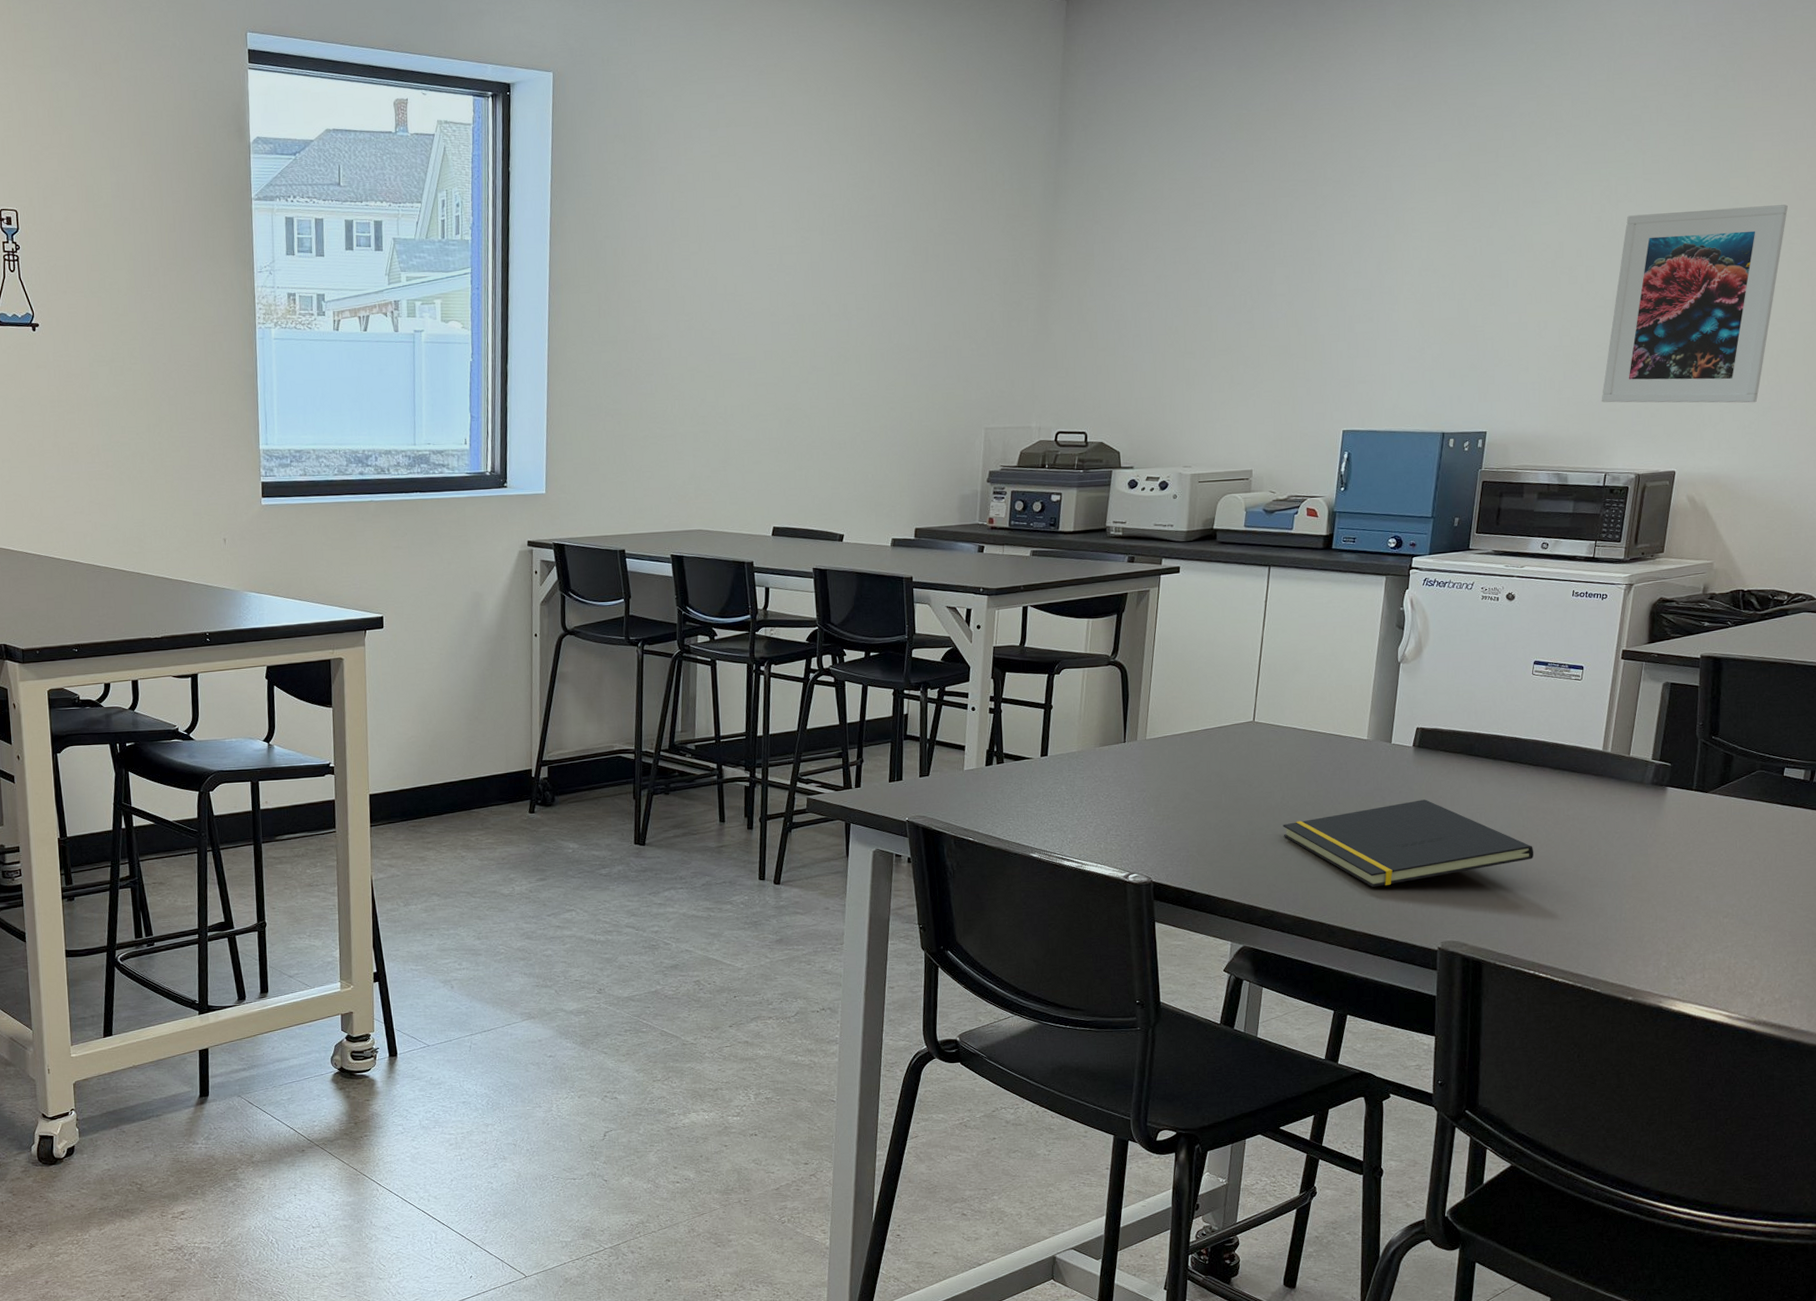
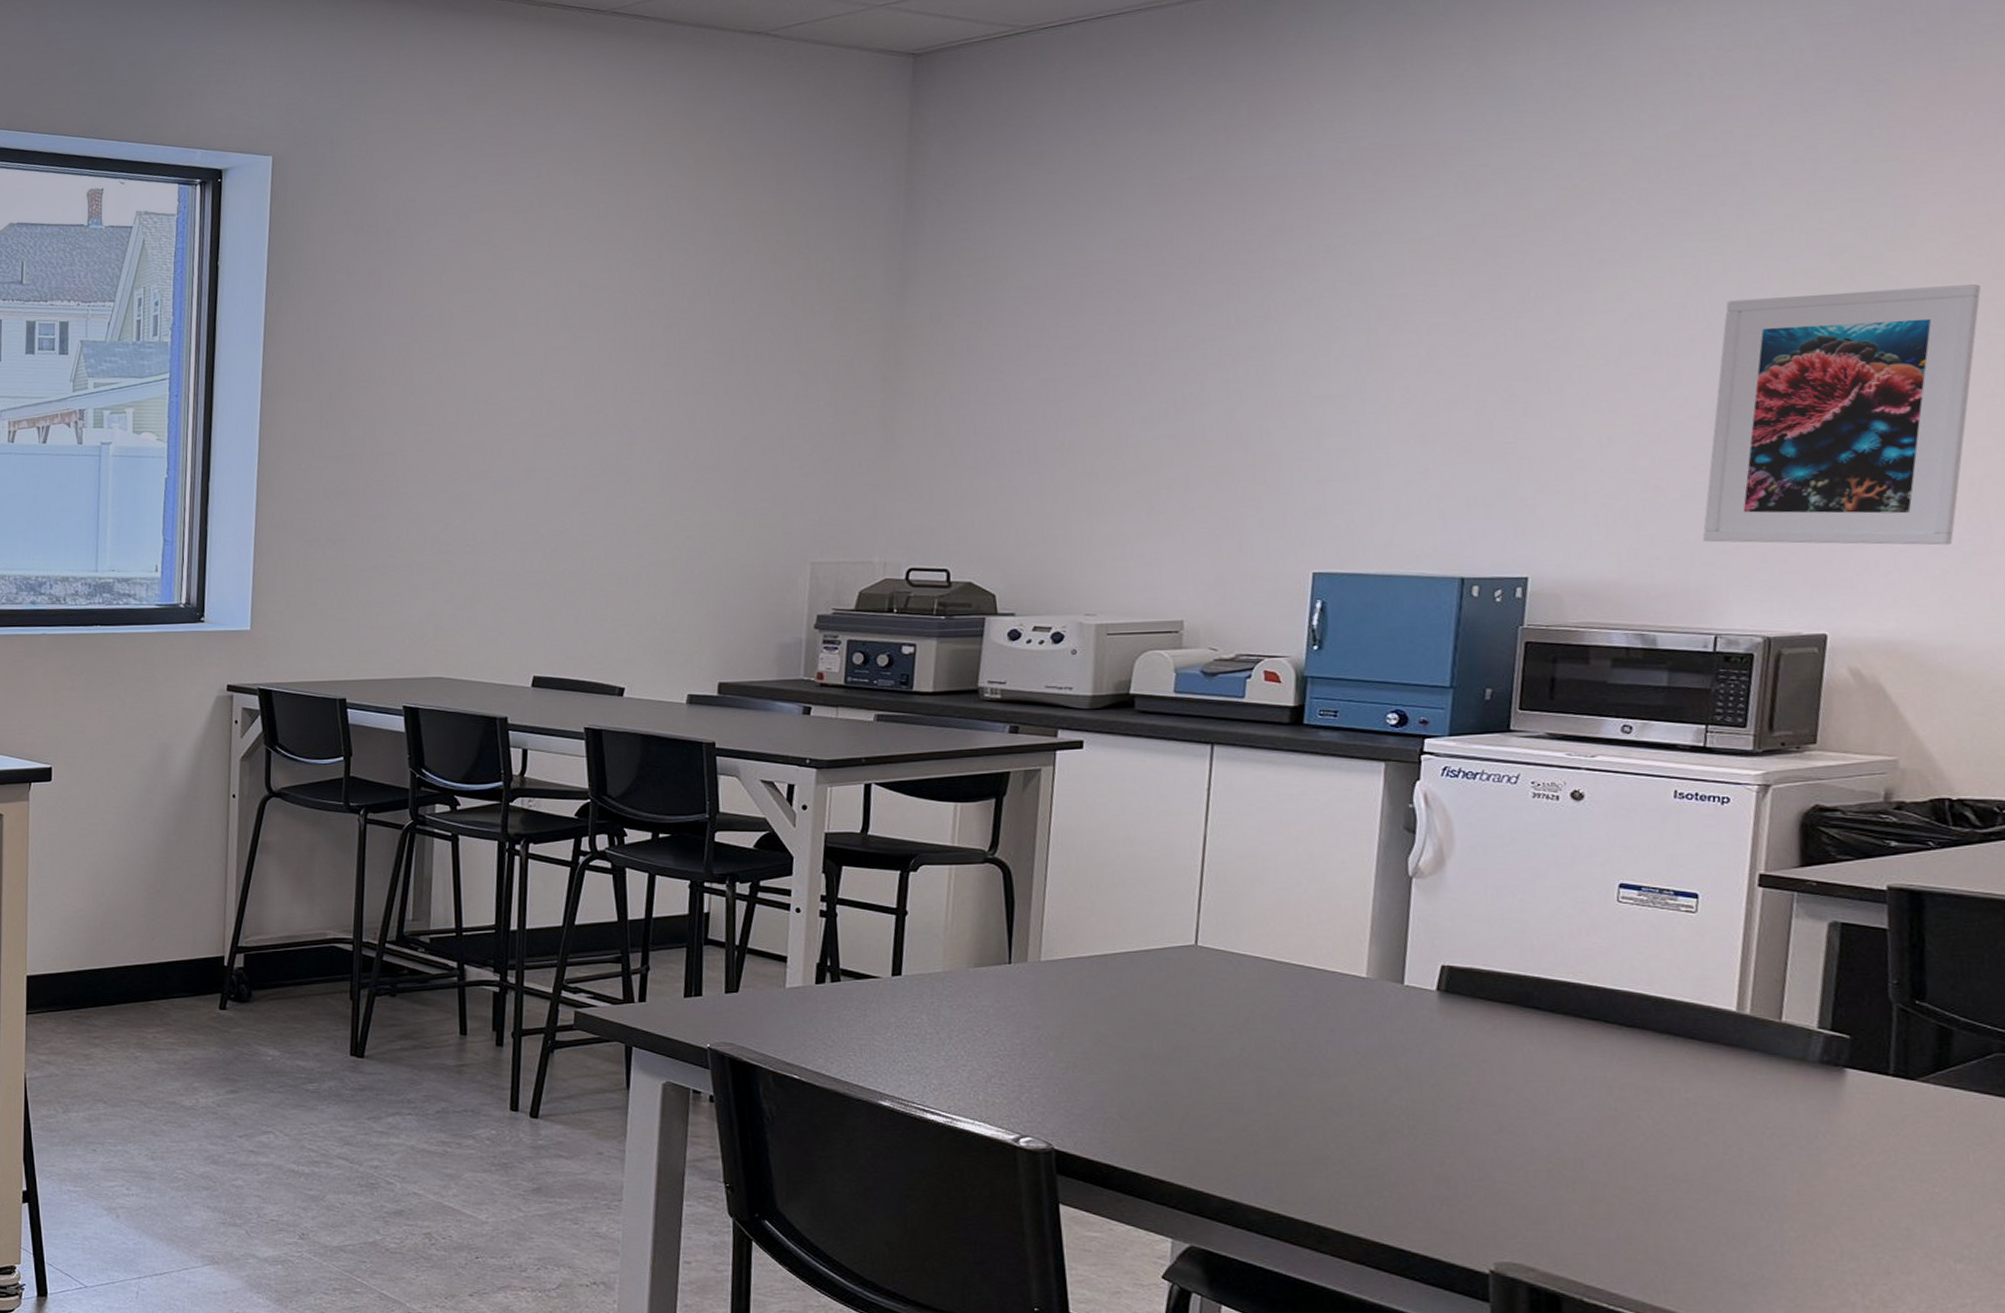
notepad: present [1282,799,1534,887] -> none [1244,1063,1636,1179]

